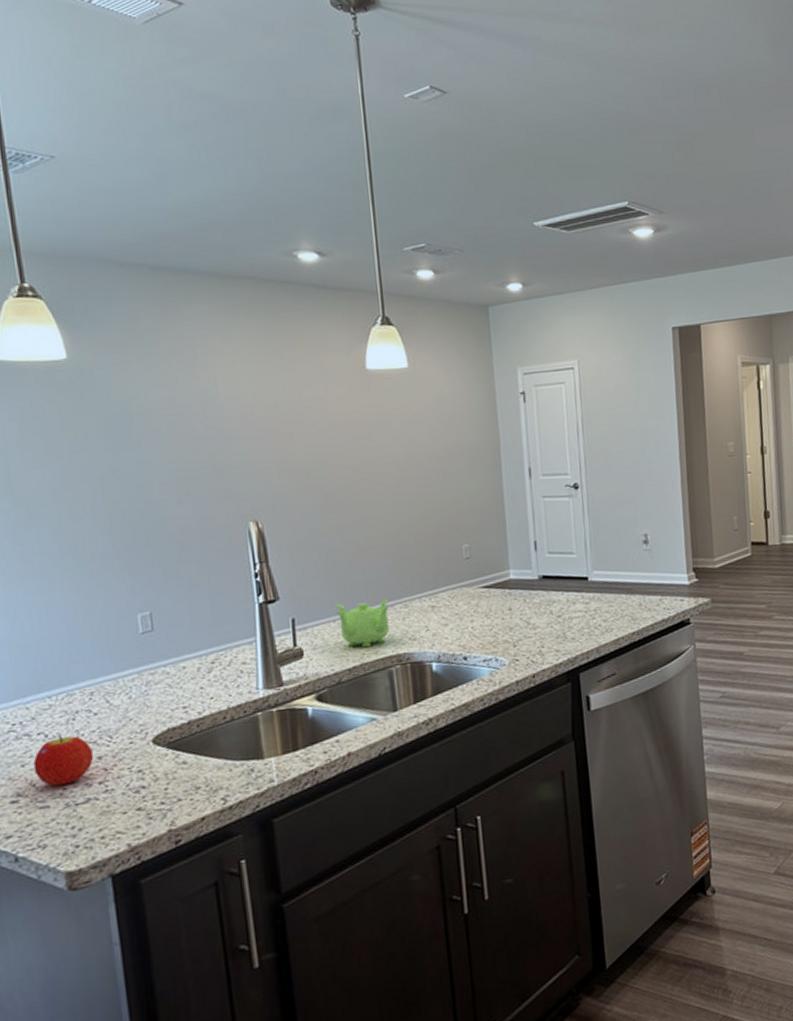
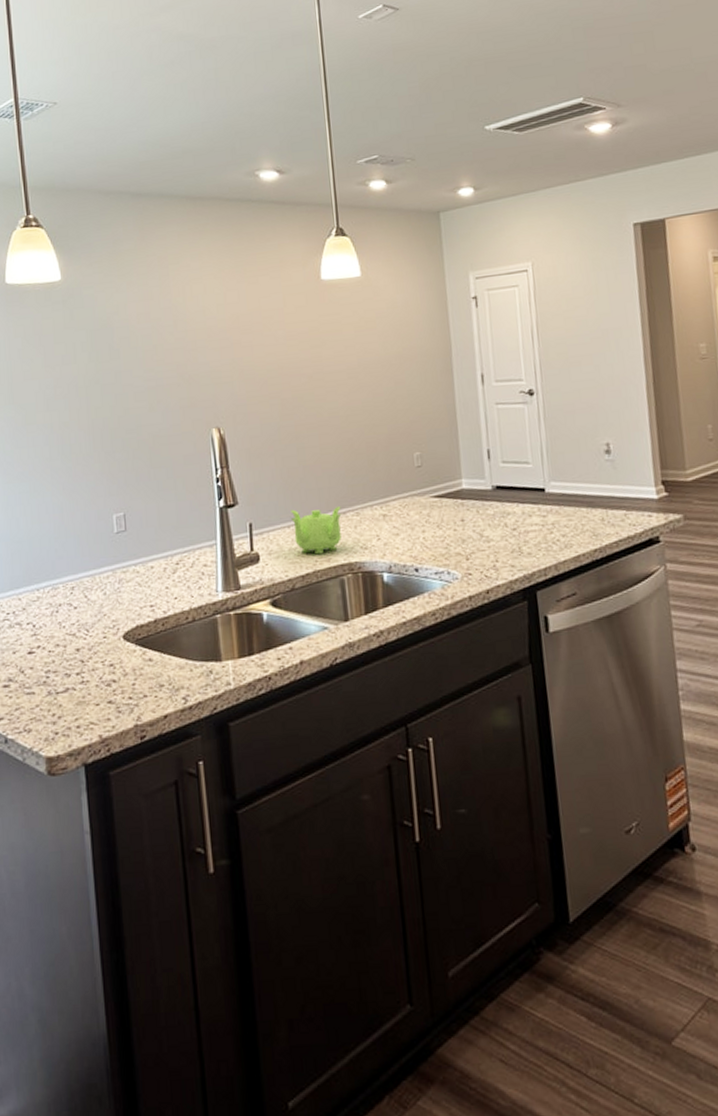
fruit: present [33,735,94,787] -> none [23,626,73,674]

